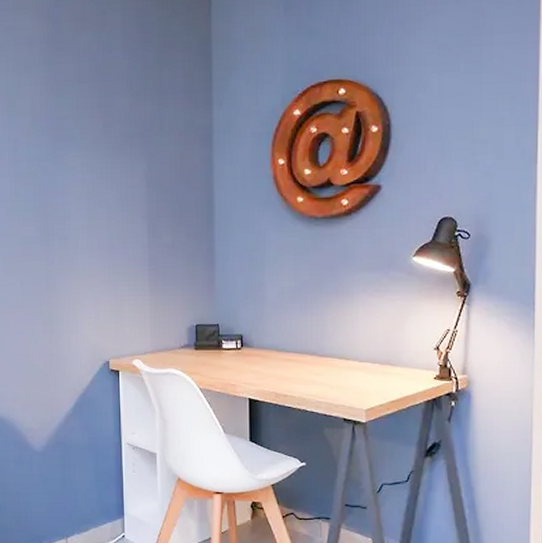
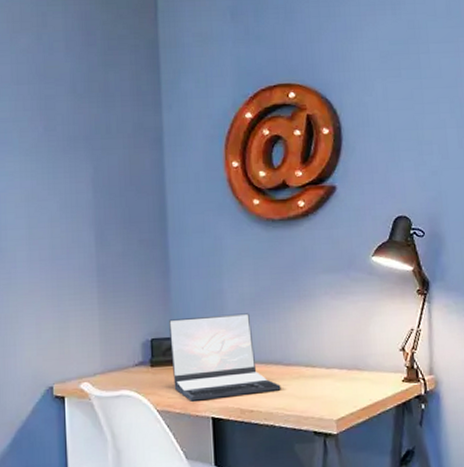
laptop: none [213,306,315,383] -> present [169,313,281,401]

